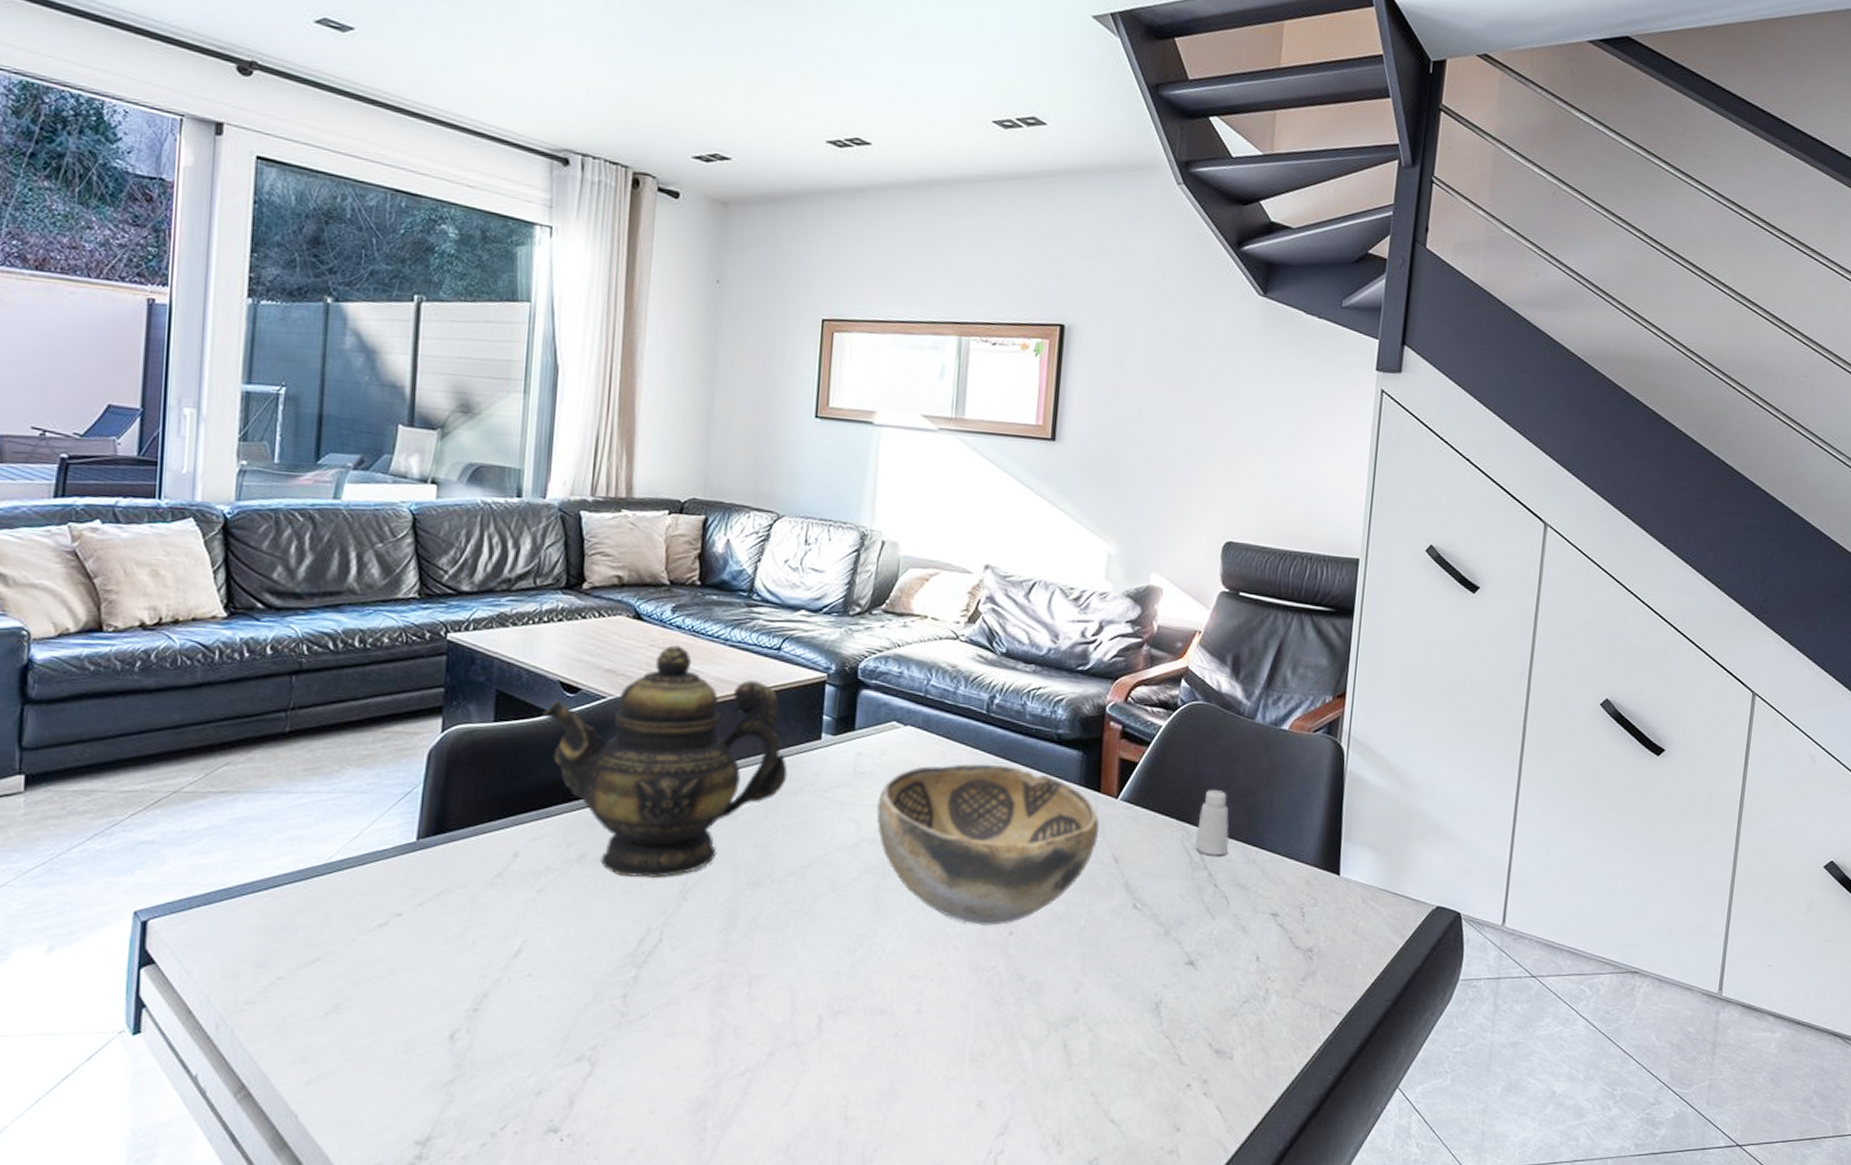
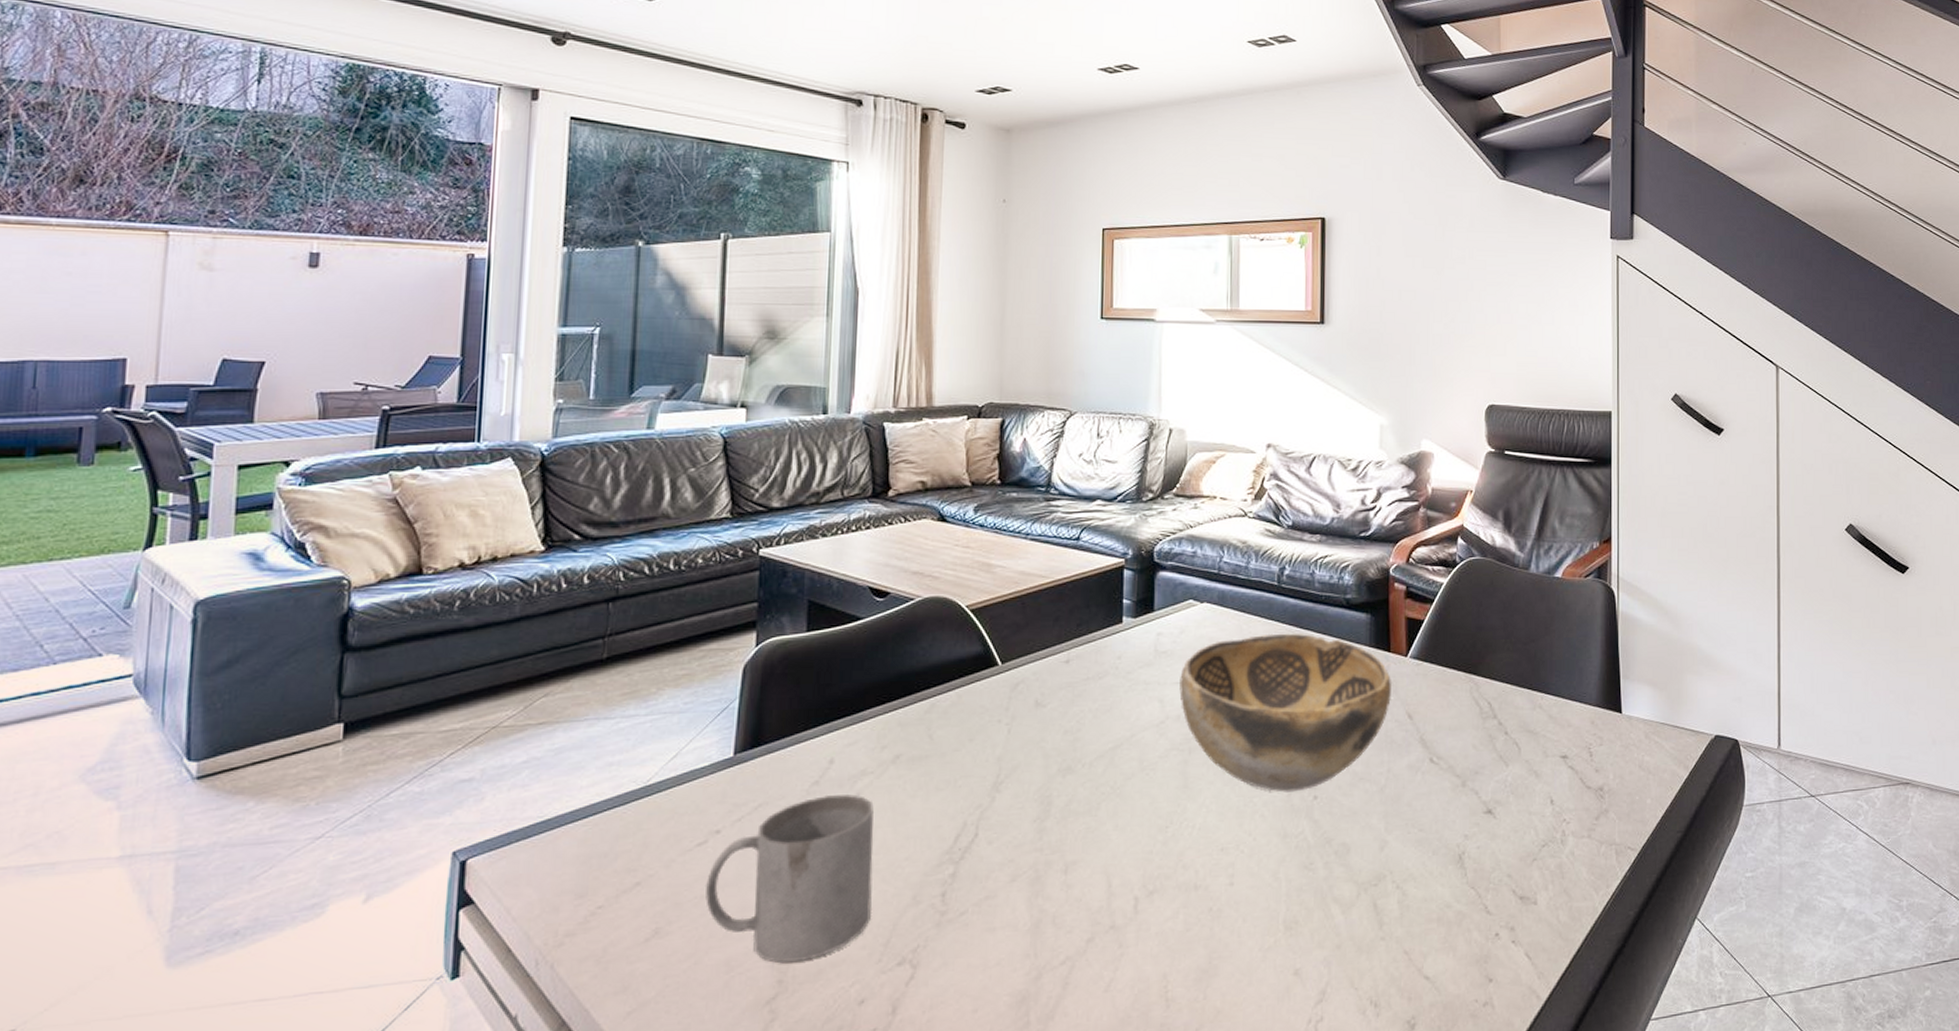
mug: none [385,888,557,1048] -> present [706,794,874,963]
teapot: present [541,645,788,878] -> none [853,543,1092,774]
saltshaker: present [1195,789,1229,856] -> none [1484,640,1516,705]

